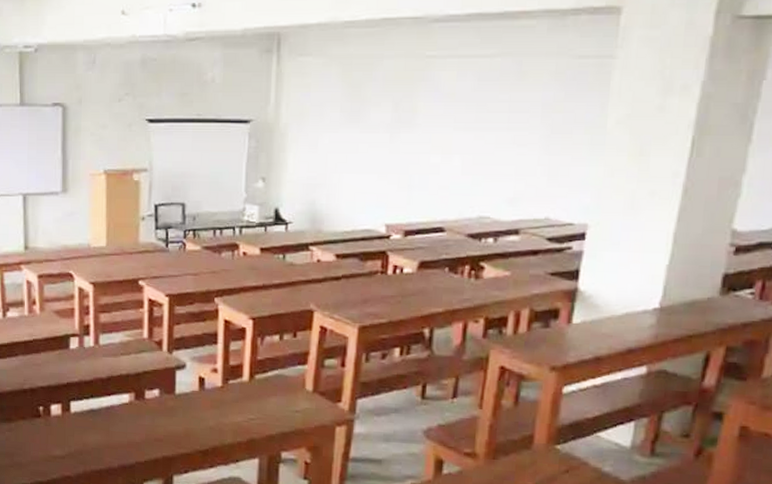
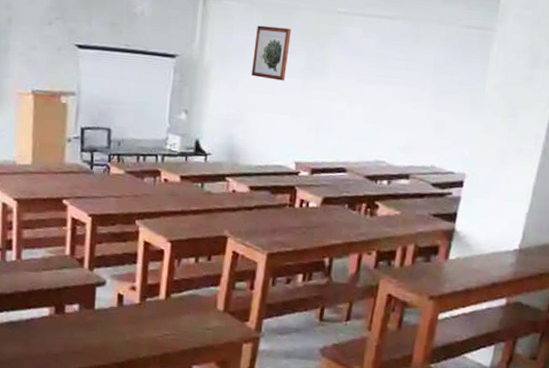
wall art: none [333,79,375,137] -> present [251,25,292,81]

